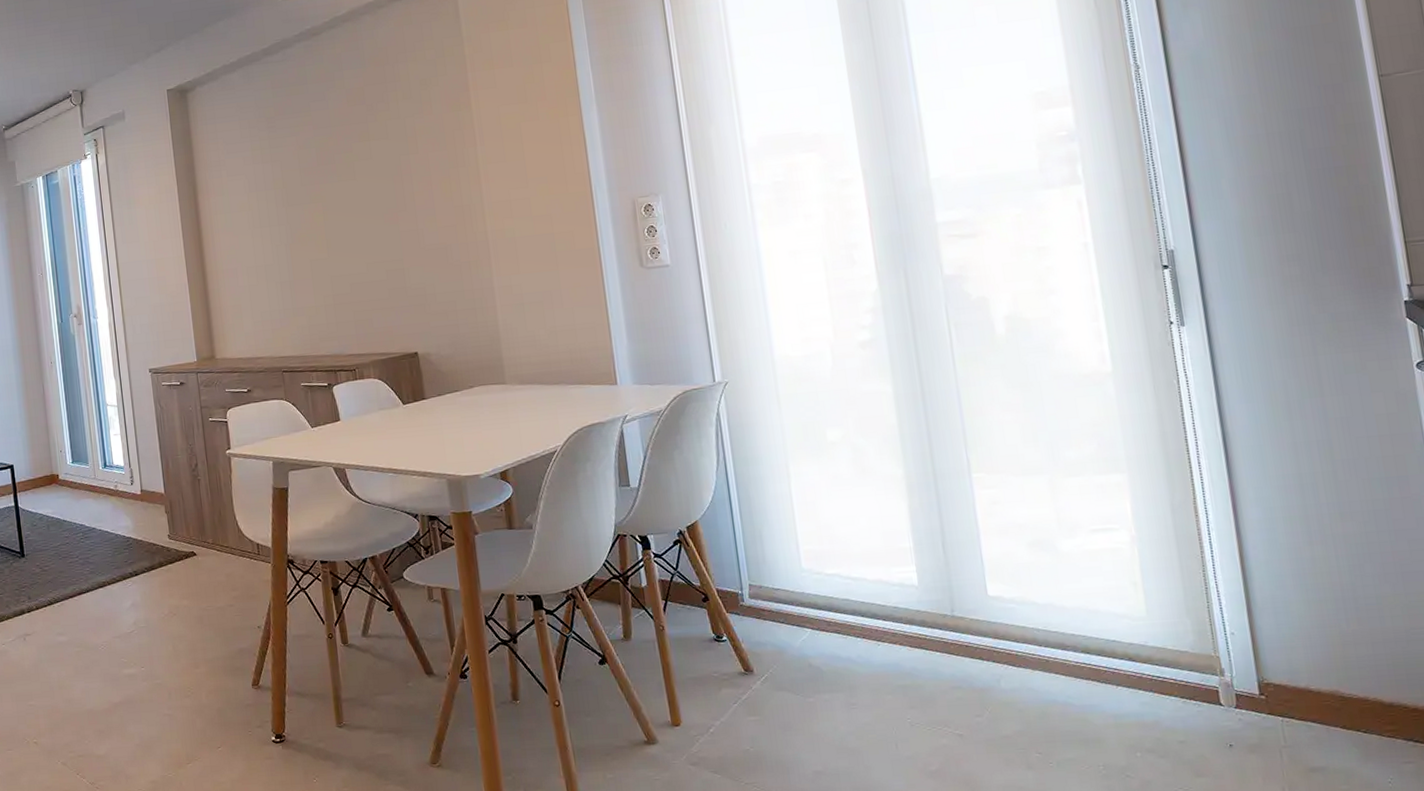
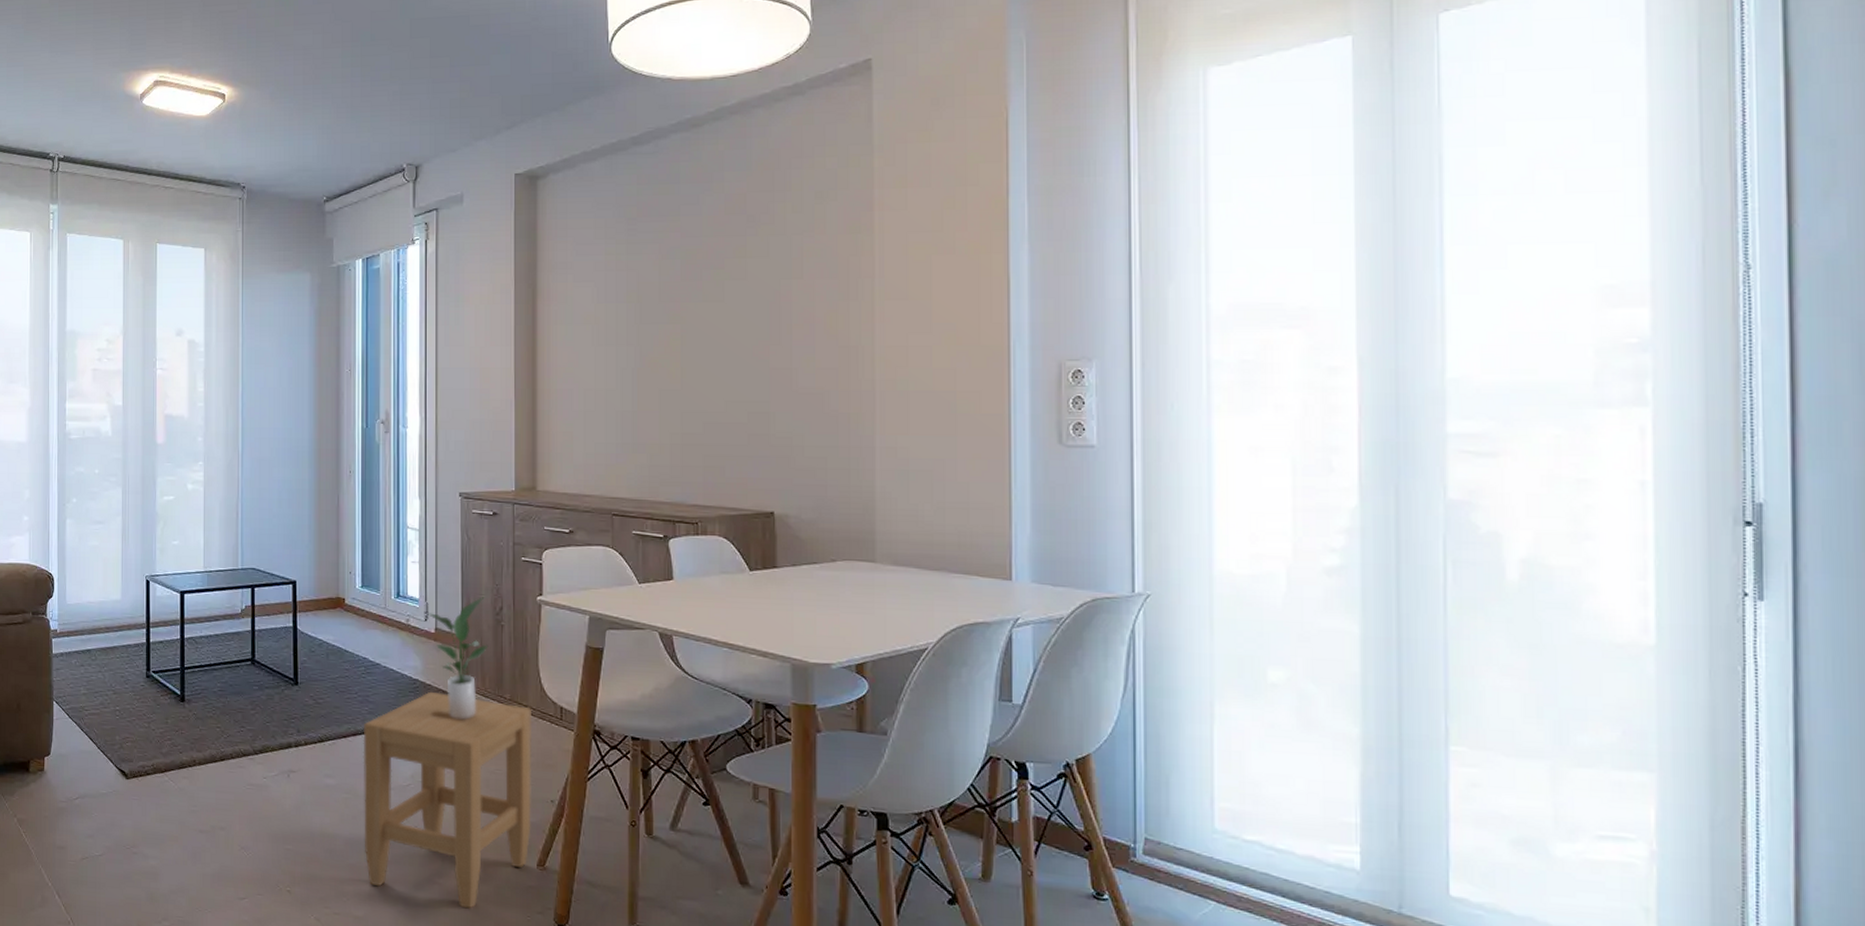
stool: none [87,545,244,733] -> present [363,691,533,909]
potted plant: none [133,457,189,567] -> present [428,597,489,720]

